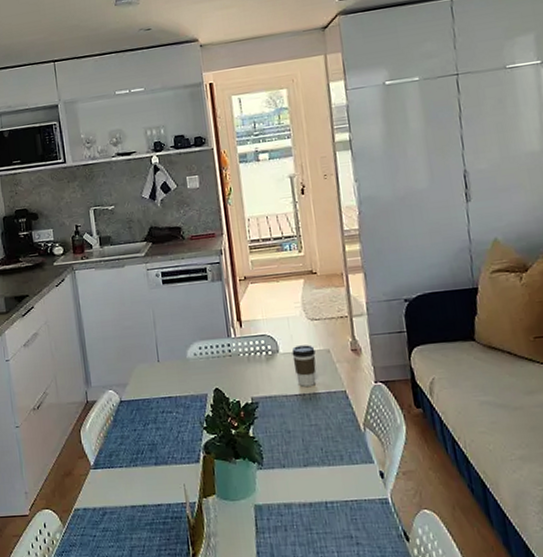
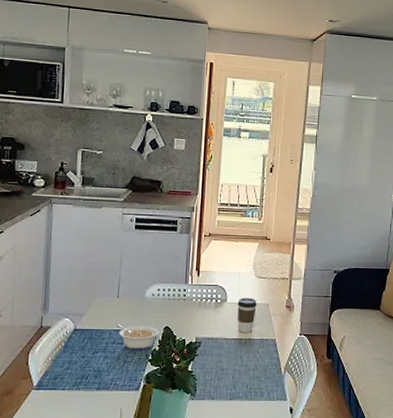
legume: none [162,390,210,418] -> present [115,324,159,350]

